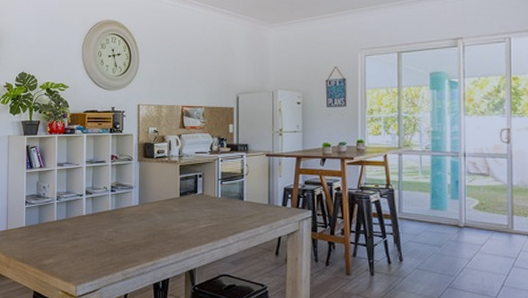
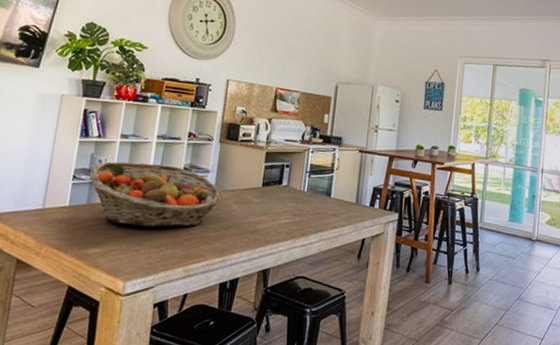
fruit basket: none [37,185,147,240] -> present [89,161,223,228]

